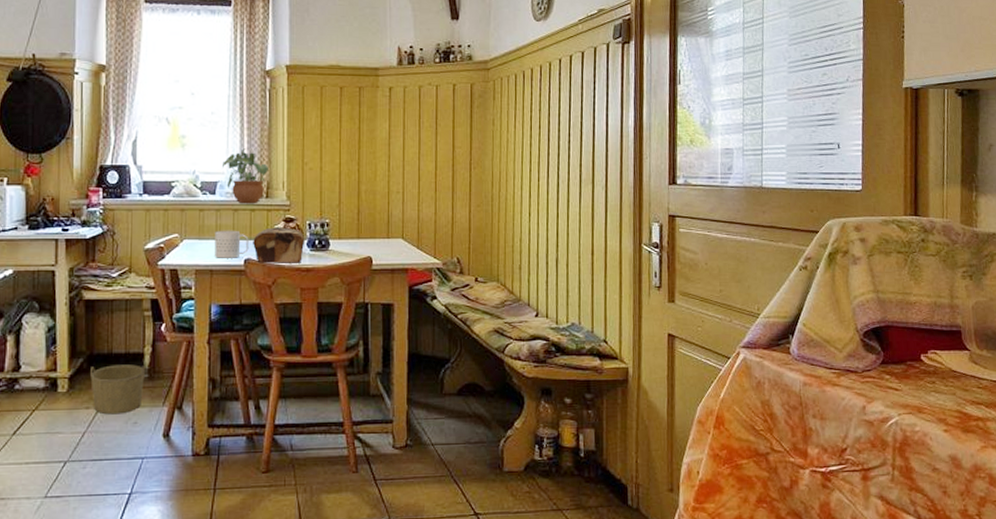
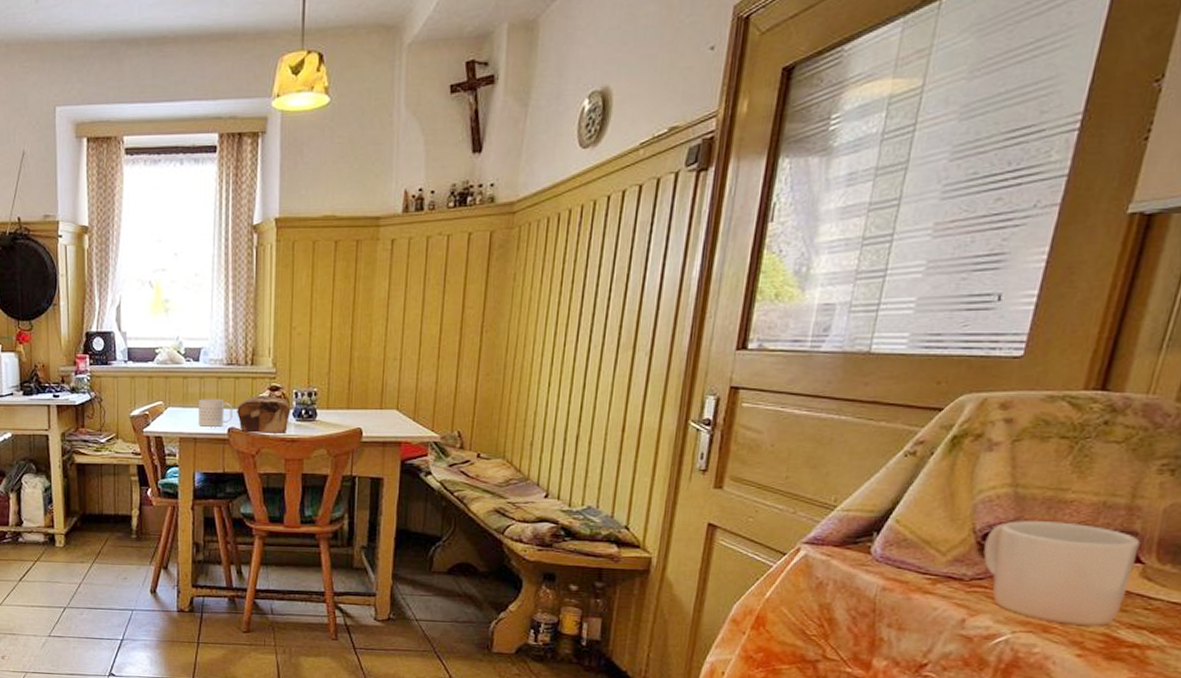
basket: present [90,364,146,415] -> none [84,525,134,570]
potted plant: present [223,148,268,204] -> none [207,312,254,372]
mug: none [866,320,964,405] -> present [983,521,1140,626]

